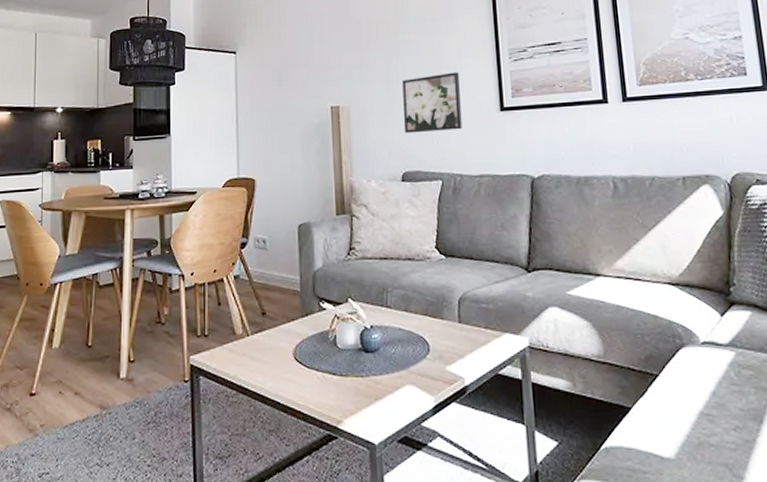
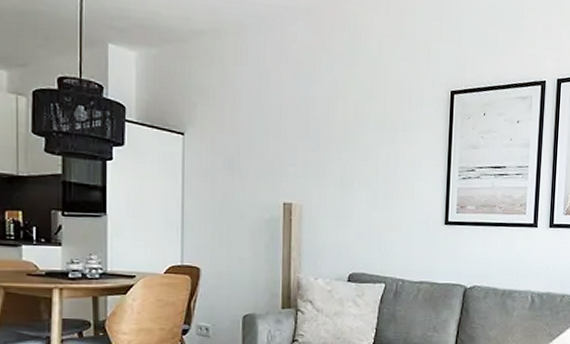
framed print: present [402,72,462,134] -> none [354,182,411,238]

